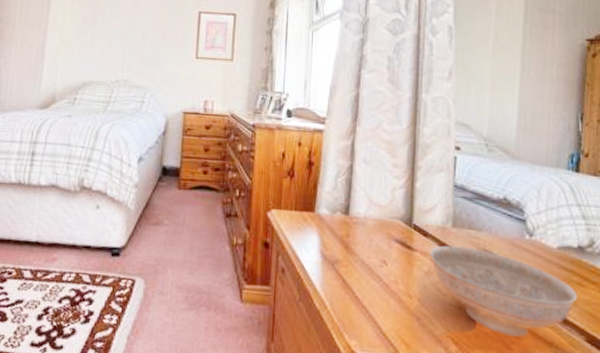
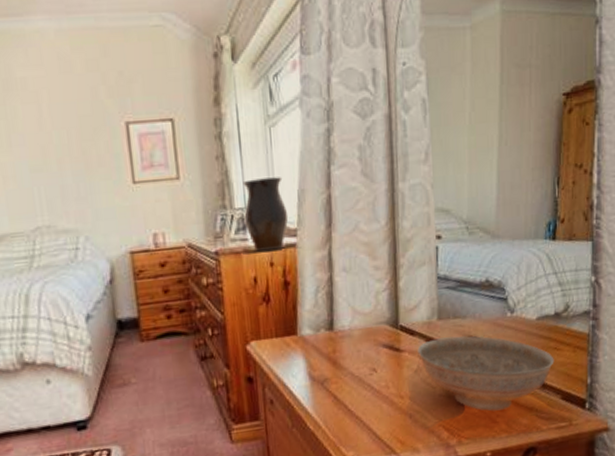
vase: none [281,70,320,133] -> present [242,177,289,252]

